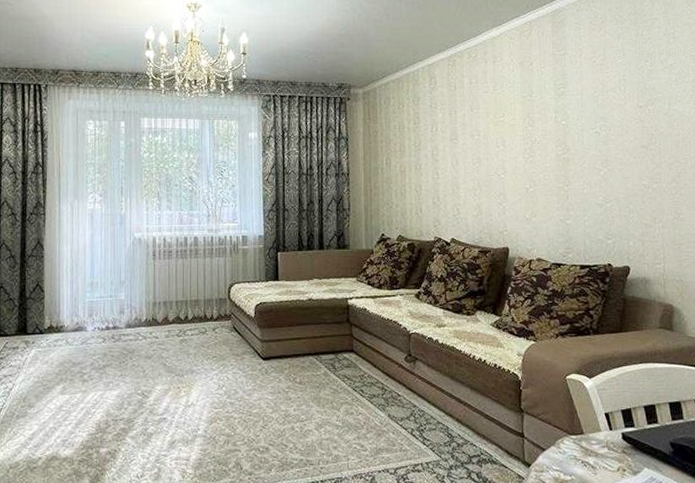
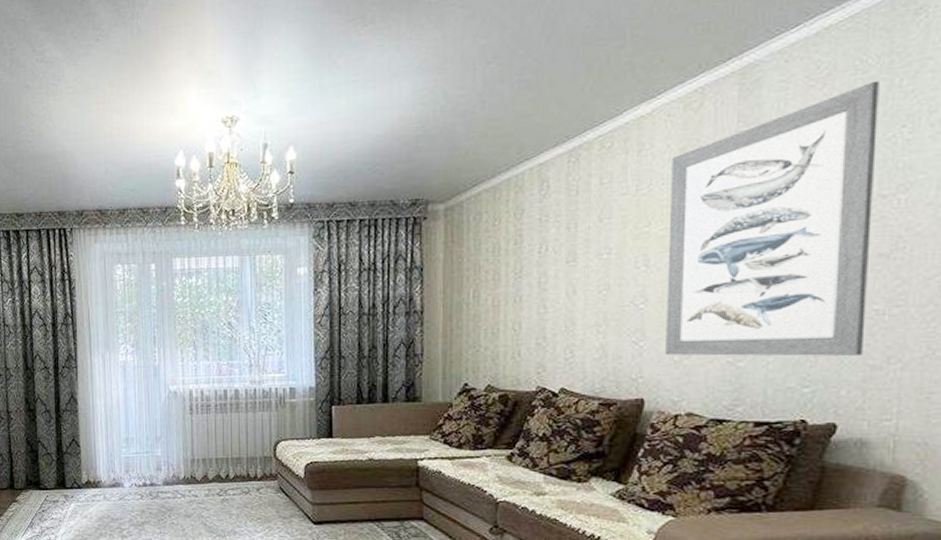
wall art: none [515,30,640,217] -> present [665,80,879,356]

